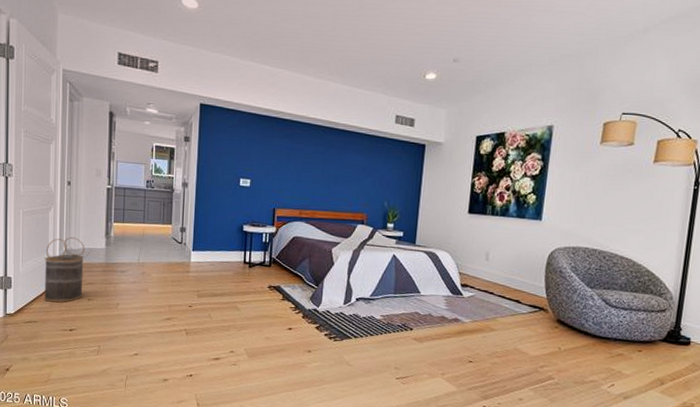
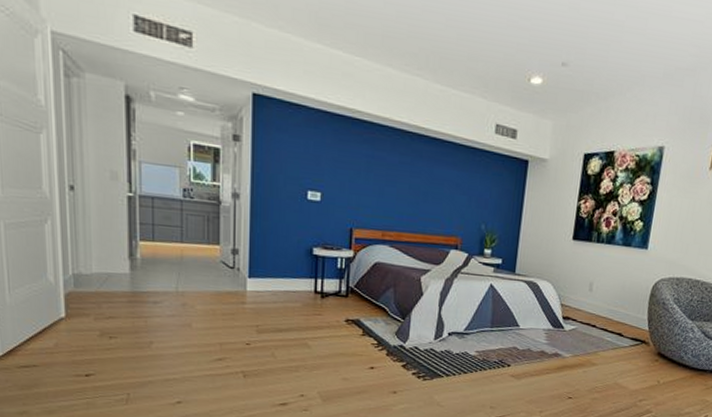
basket: present [43,236,85,303] -> none [42,258,101,342]

